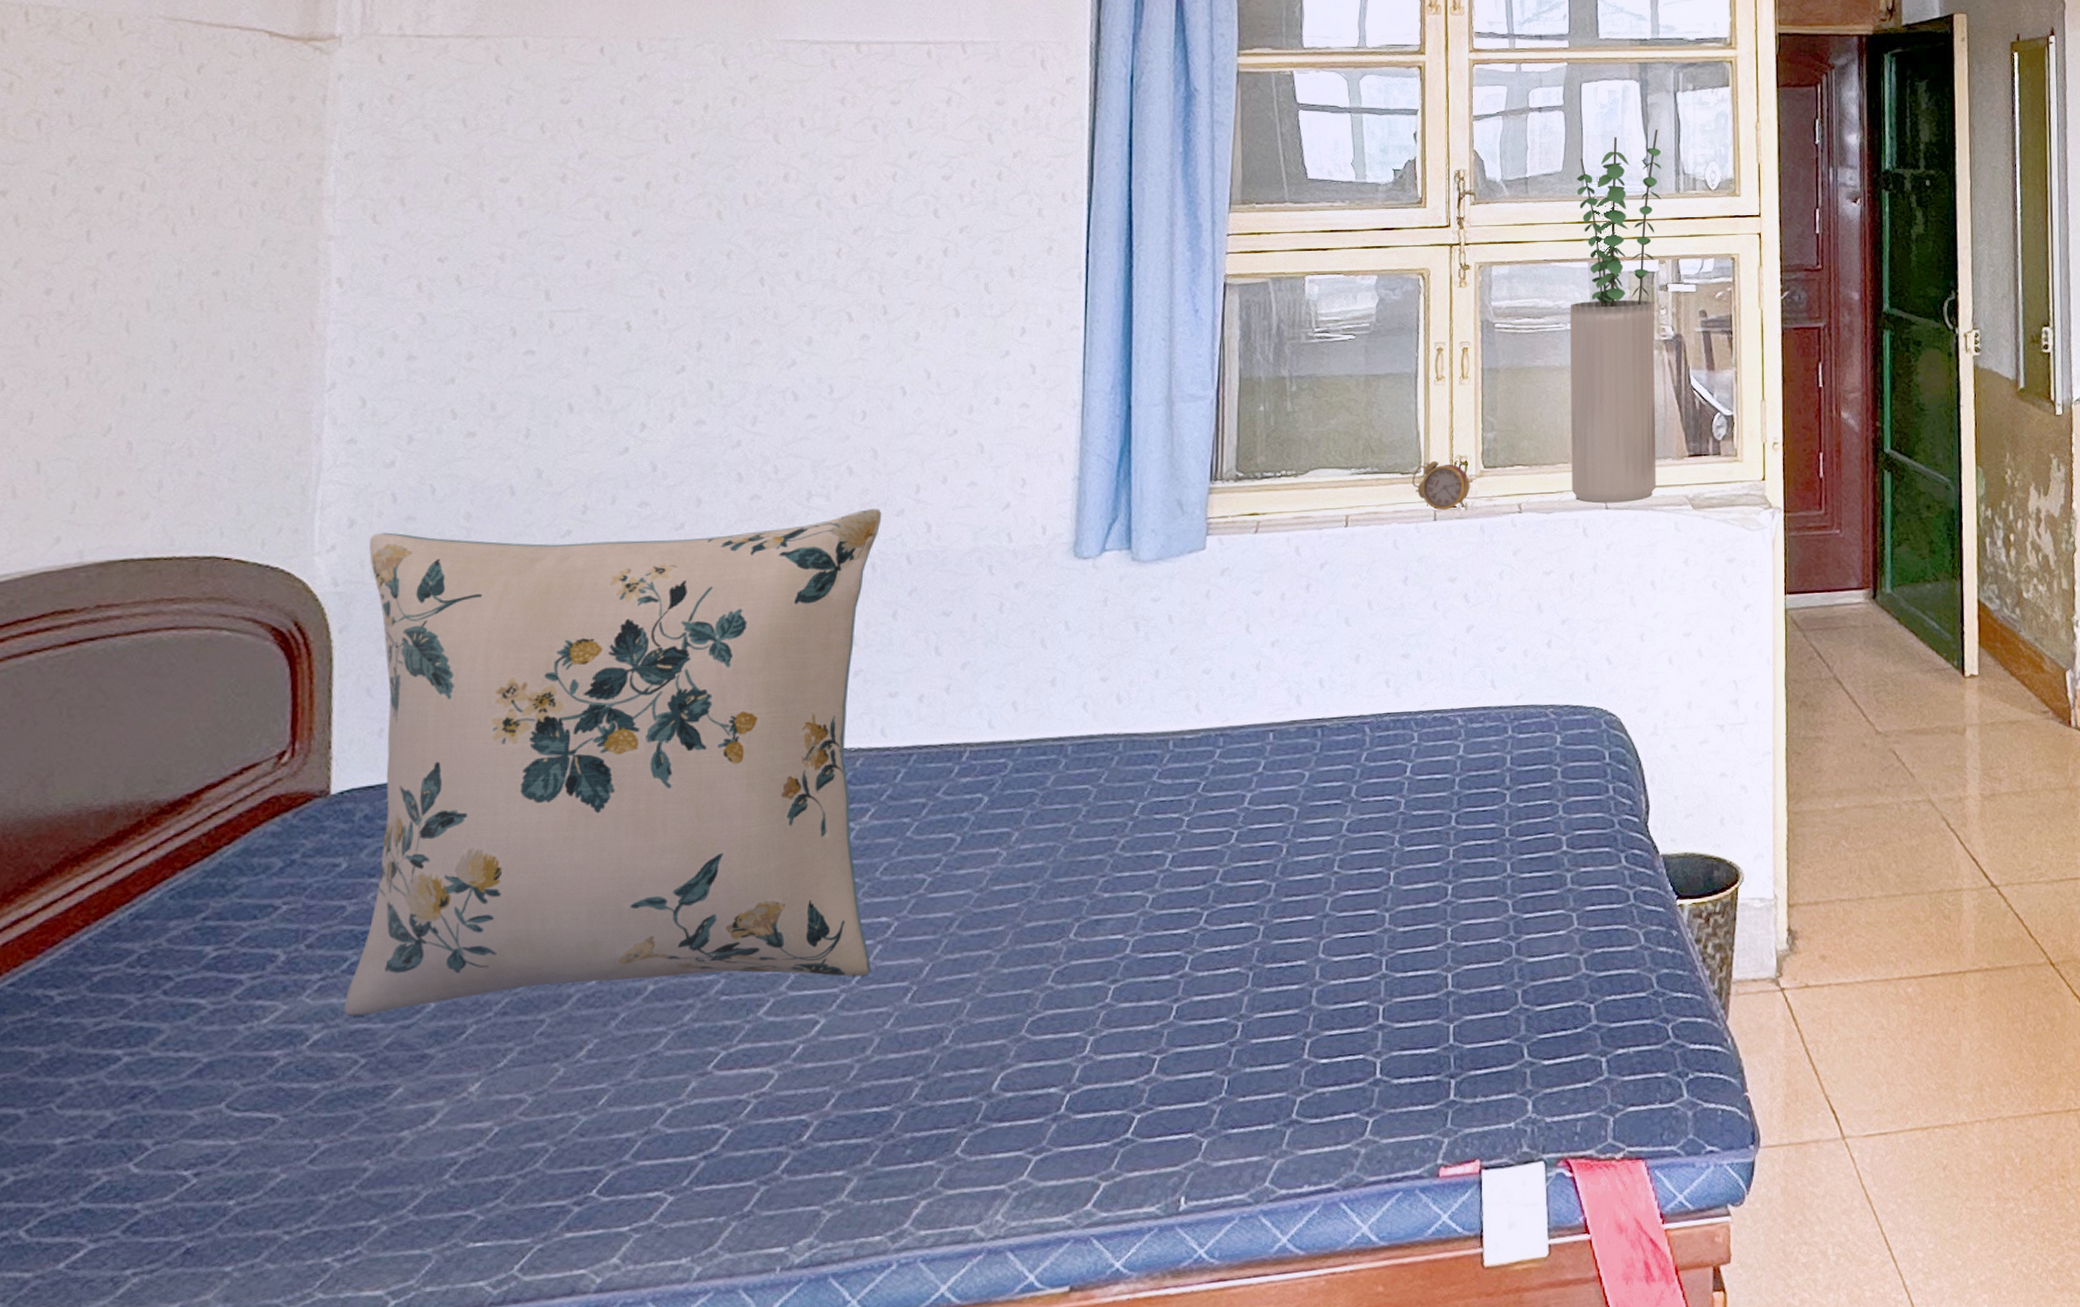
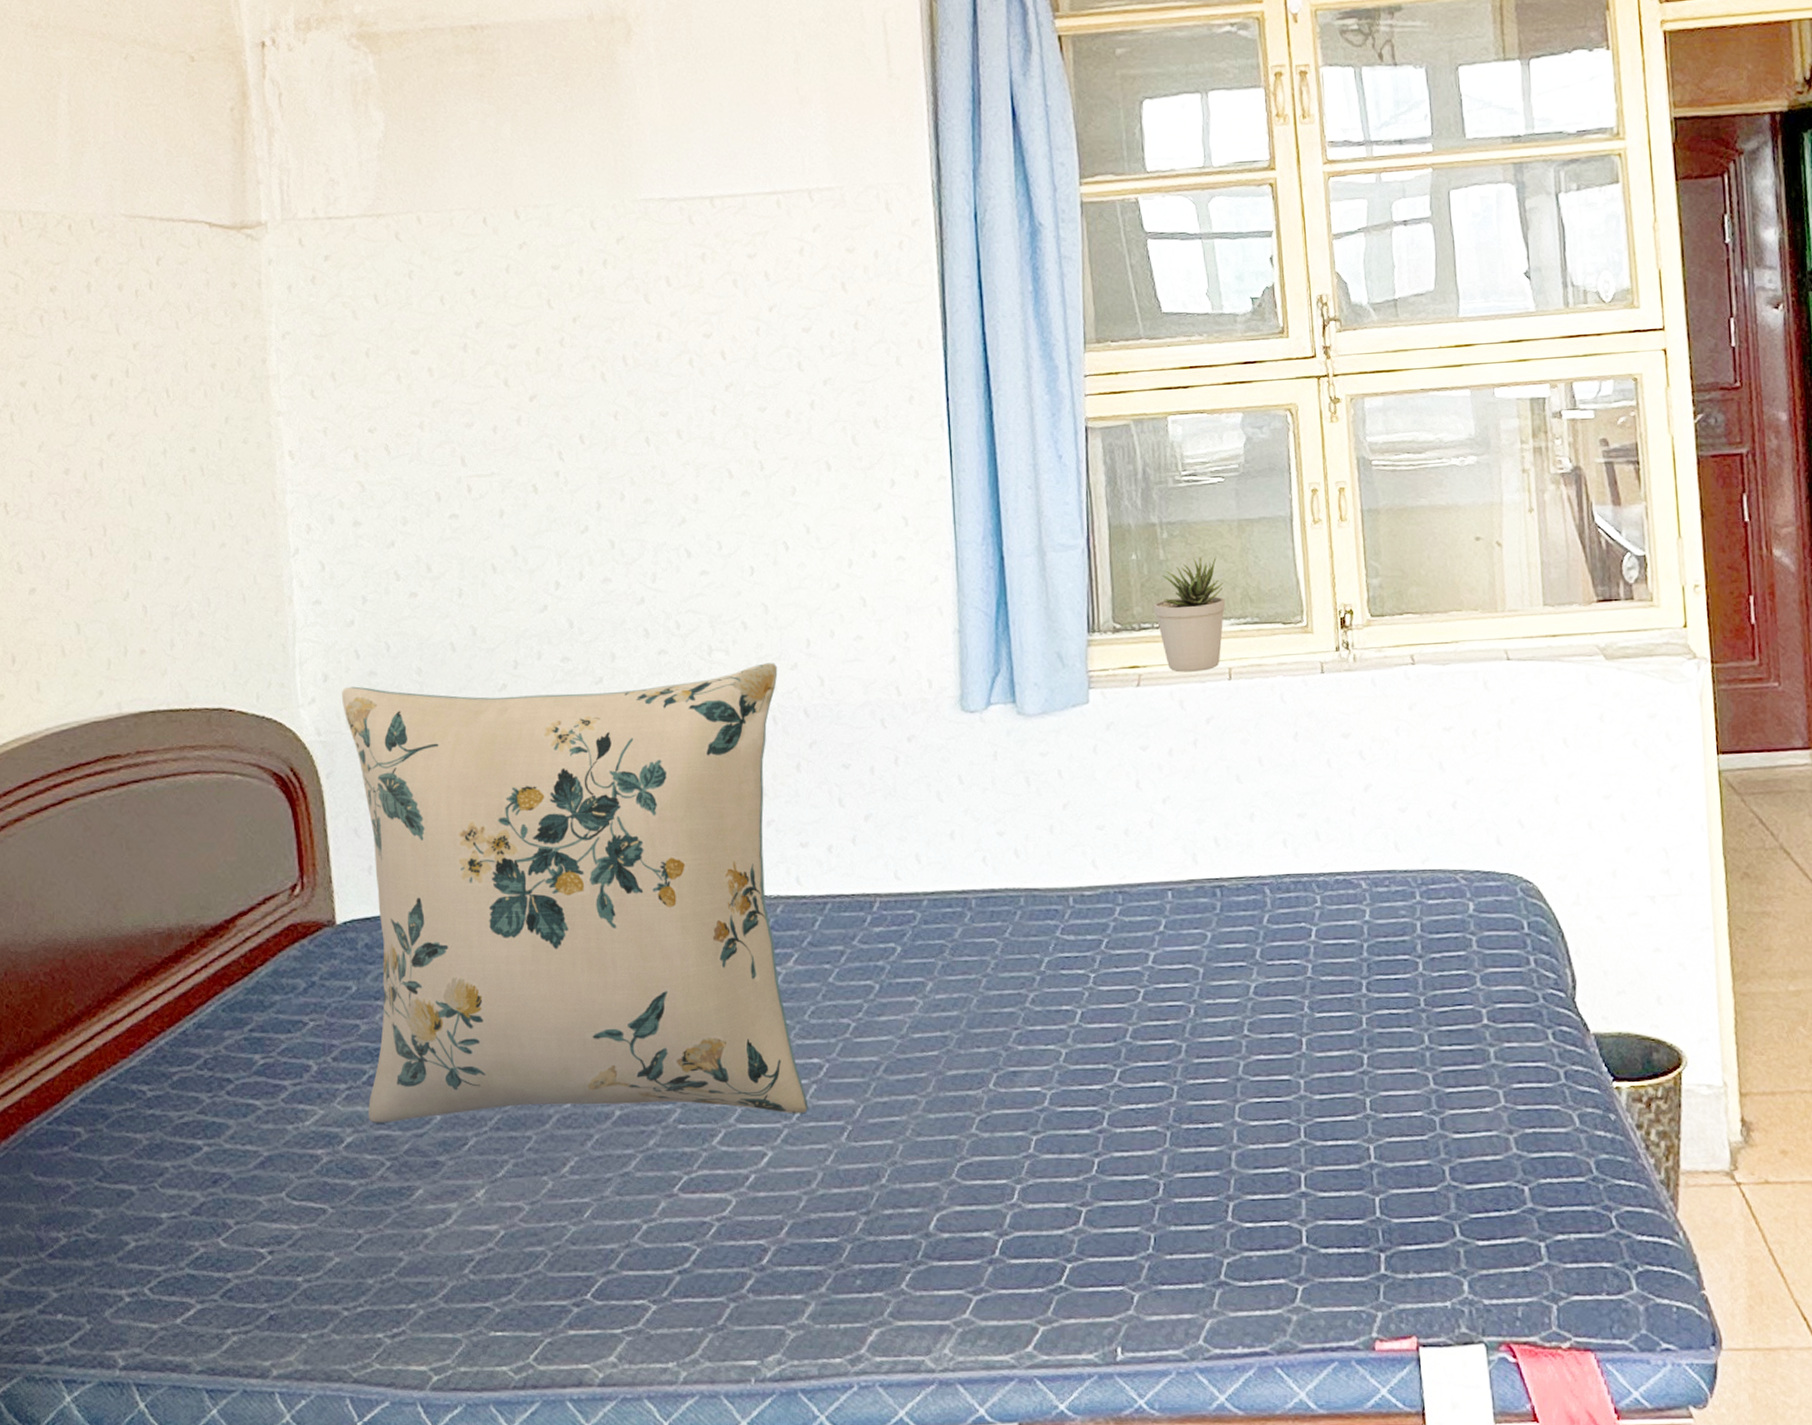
potted plant: none [1277,409,1348,520] -> present [1153,556,1226,673]
alarm clock: present [1412,460,1474,511] -> none [1295,609,1361,663]
vase: present [1570,129,1662,504] -> none [1451,236,1563,654]

